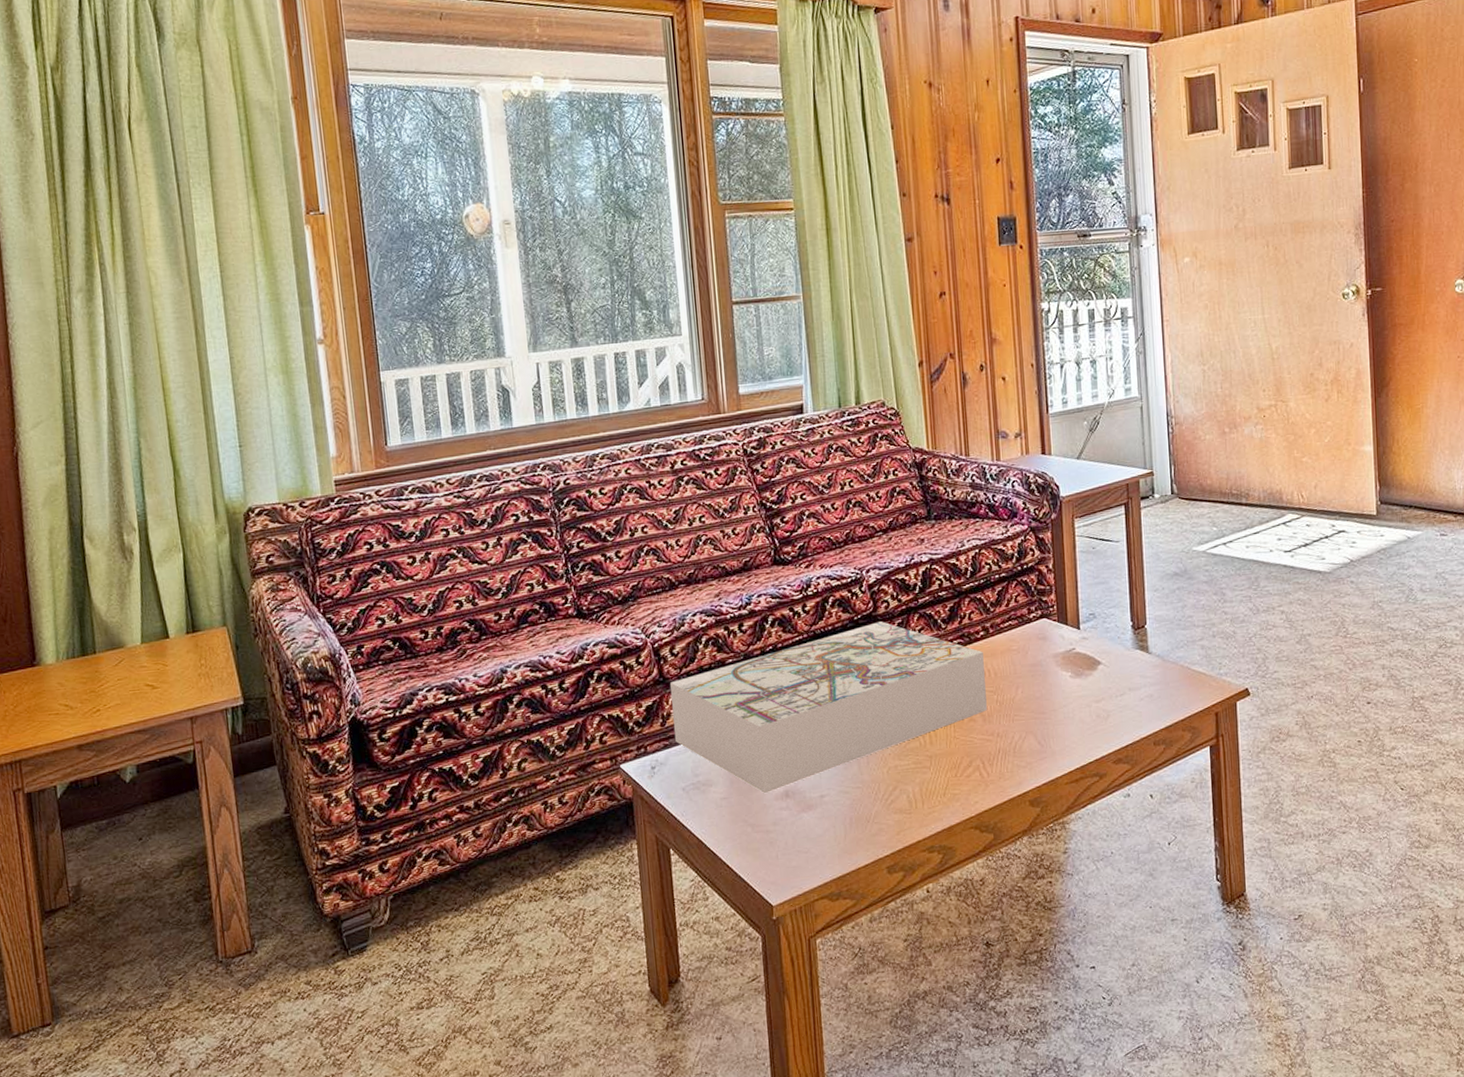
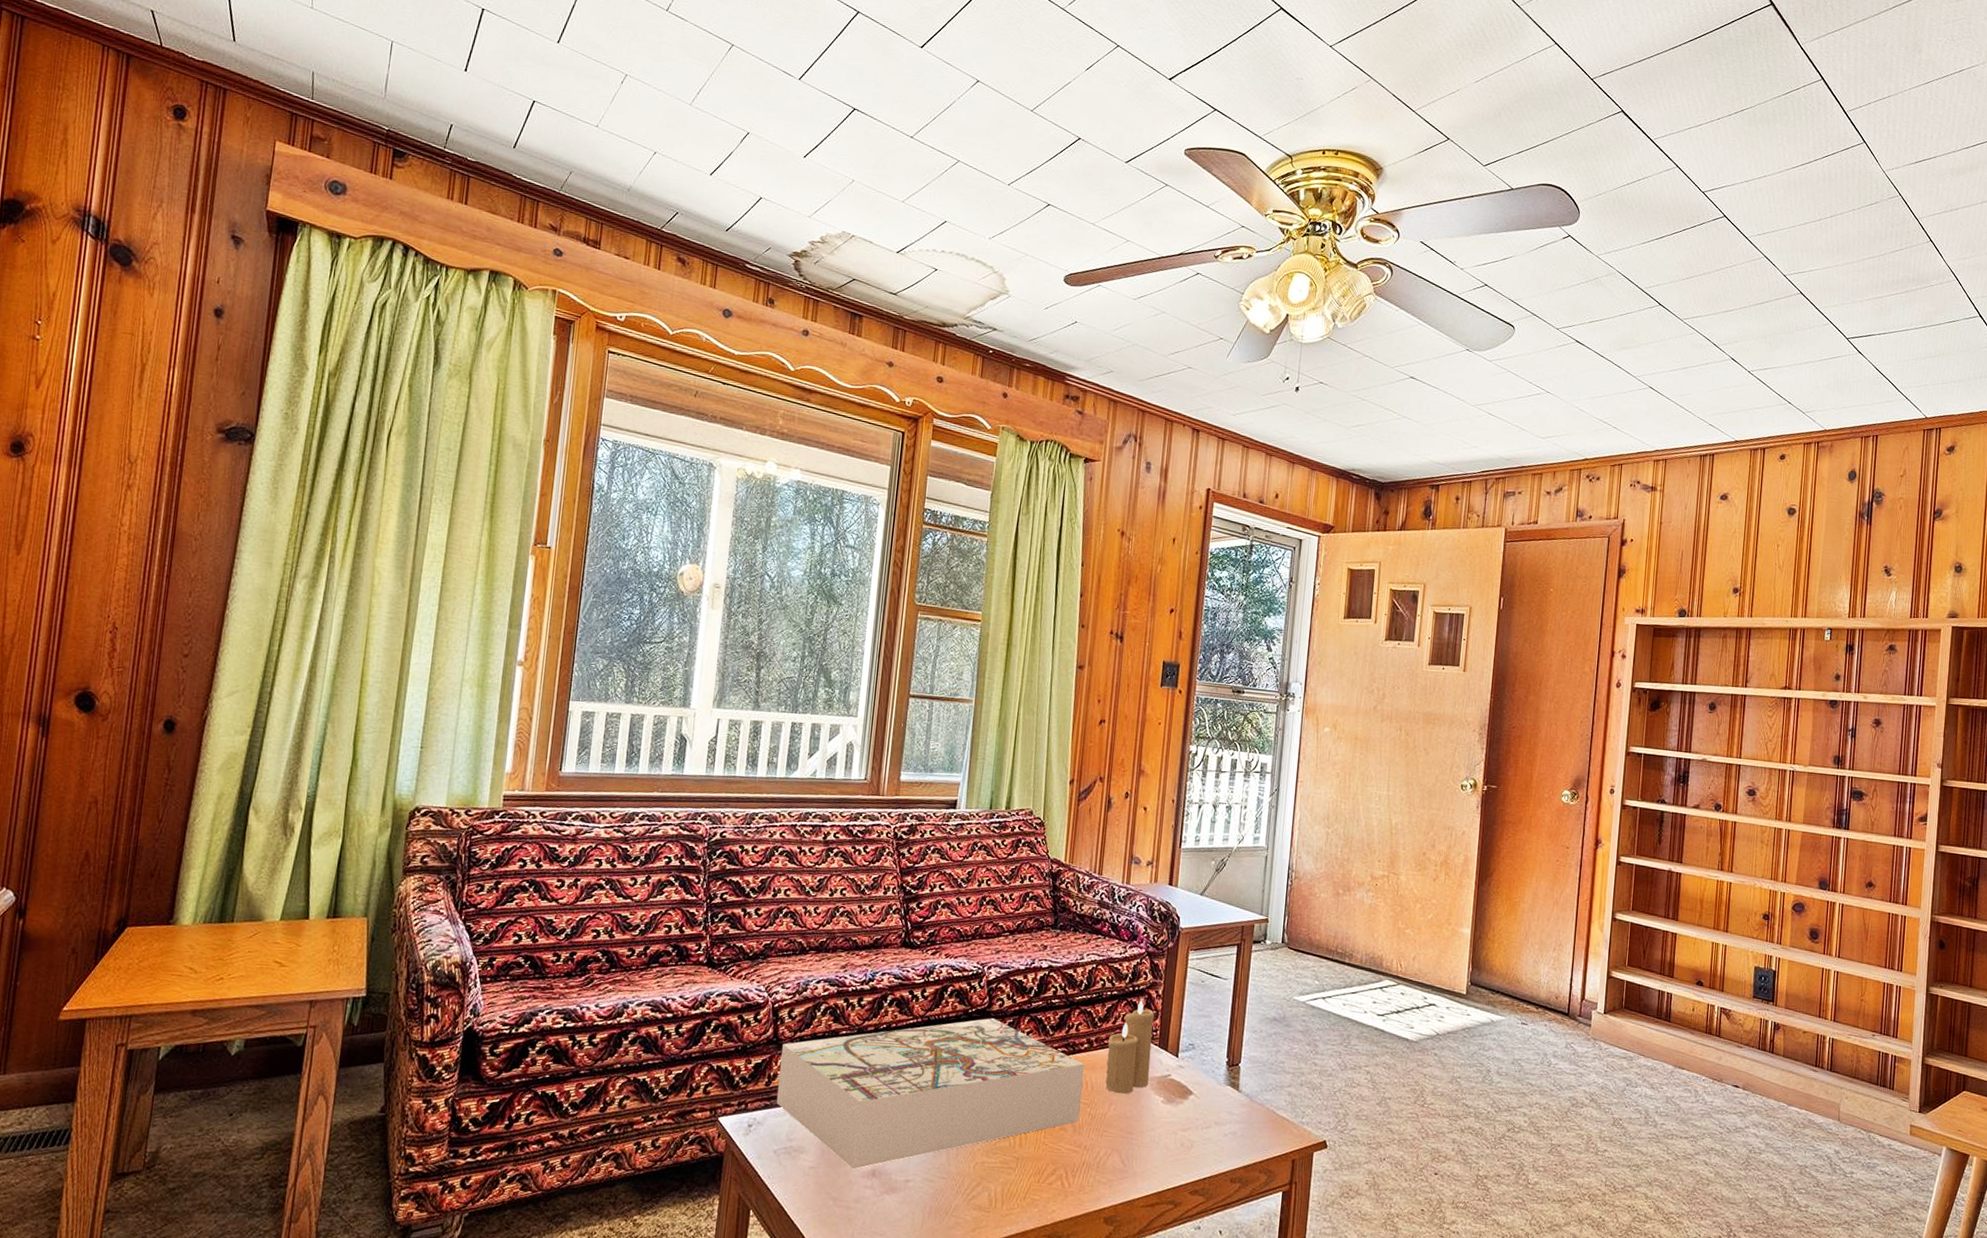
candle: none [1004,578,1053,676] -> present [1105,1000,1154,1094]

